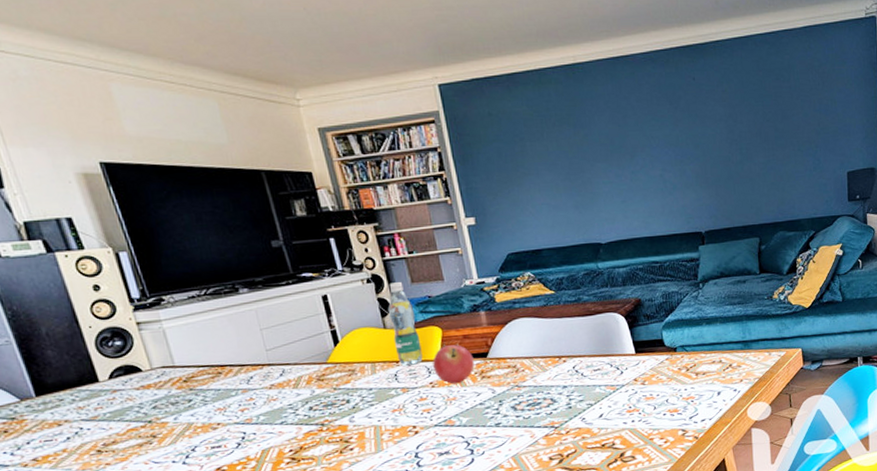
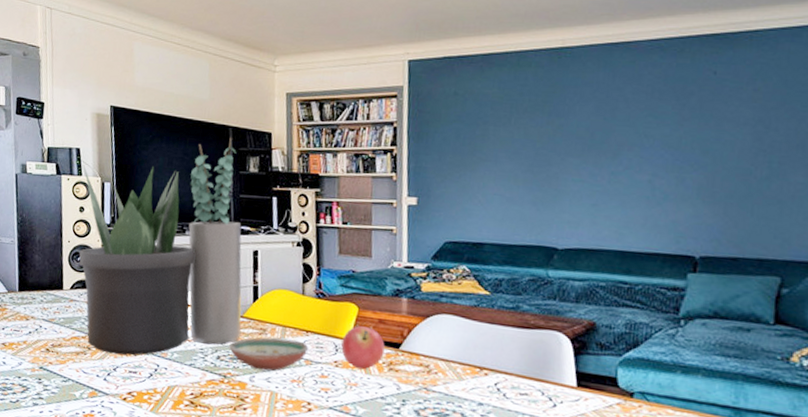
planter: none [81,226,272,436] -> present [79,165,195,355]
vase: none [228,182,330,400] -> present [188,137,242,345]
decorative bowl: none [319,372,403,410] -> present [229,337,309,371]
bottle: present [387,282,423,366] -> none [308,250,336,339]

